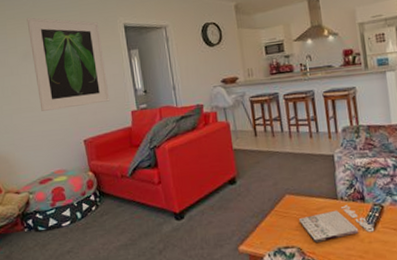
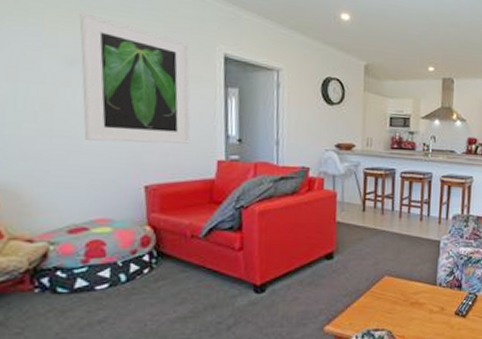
magazine: present [298,205,375,243] -> none [393,292,466,326]

